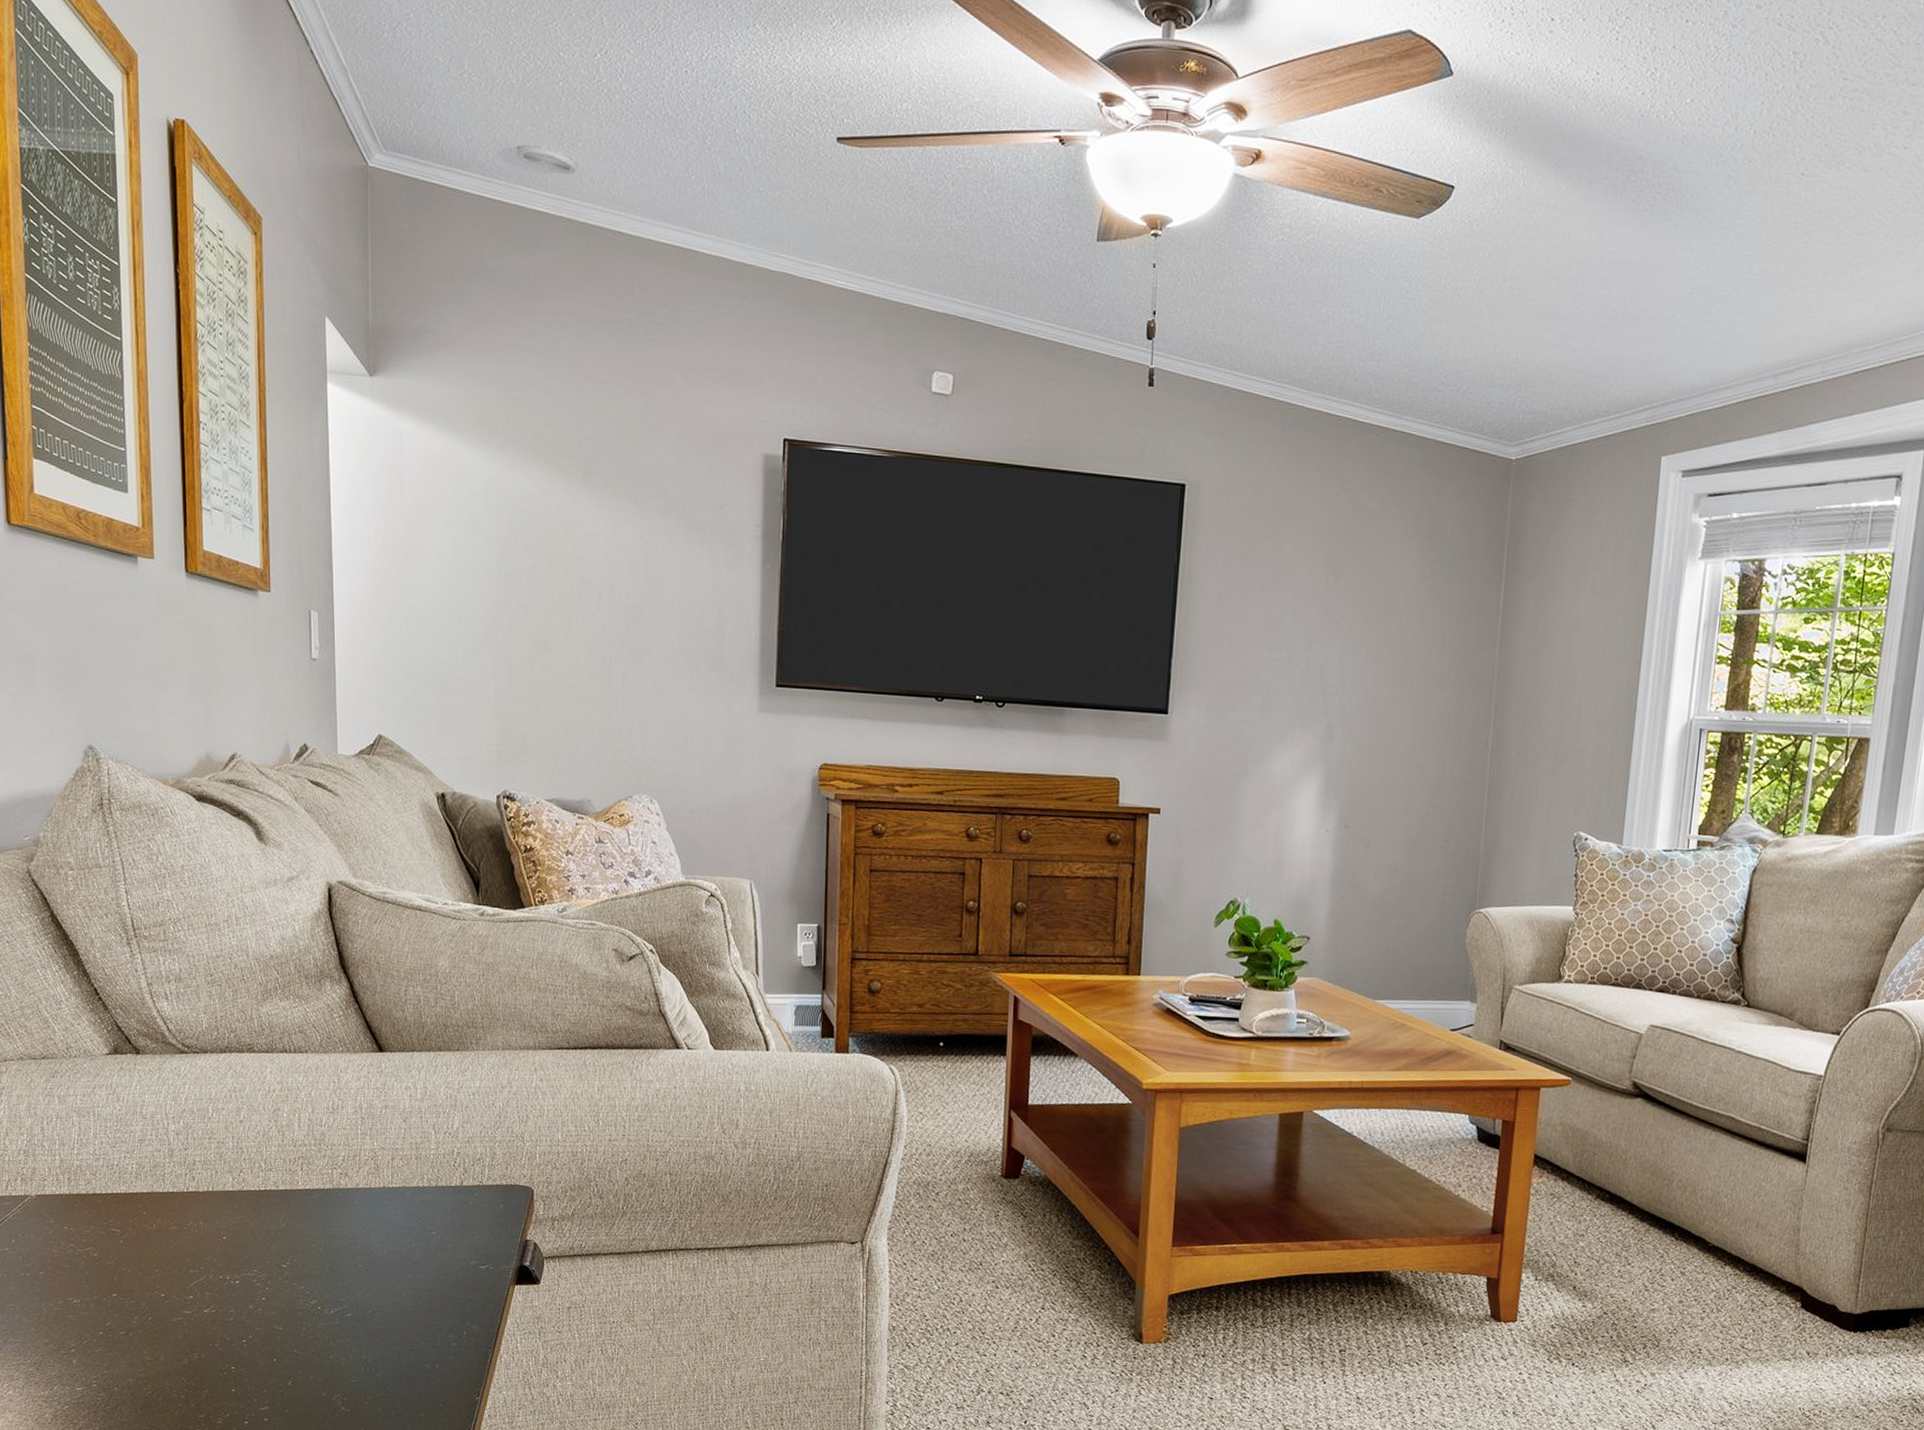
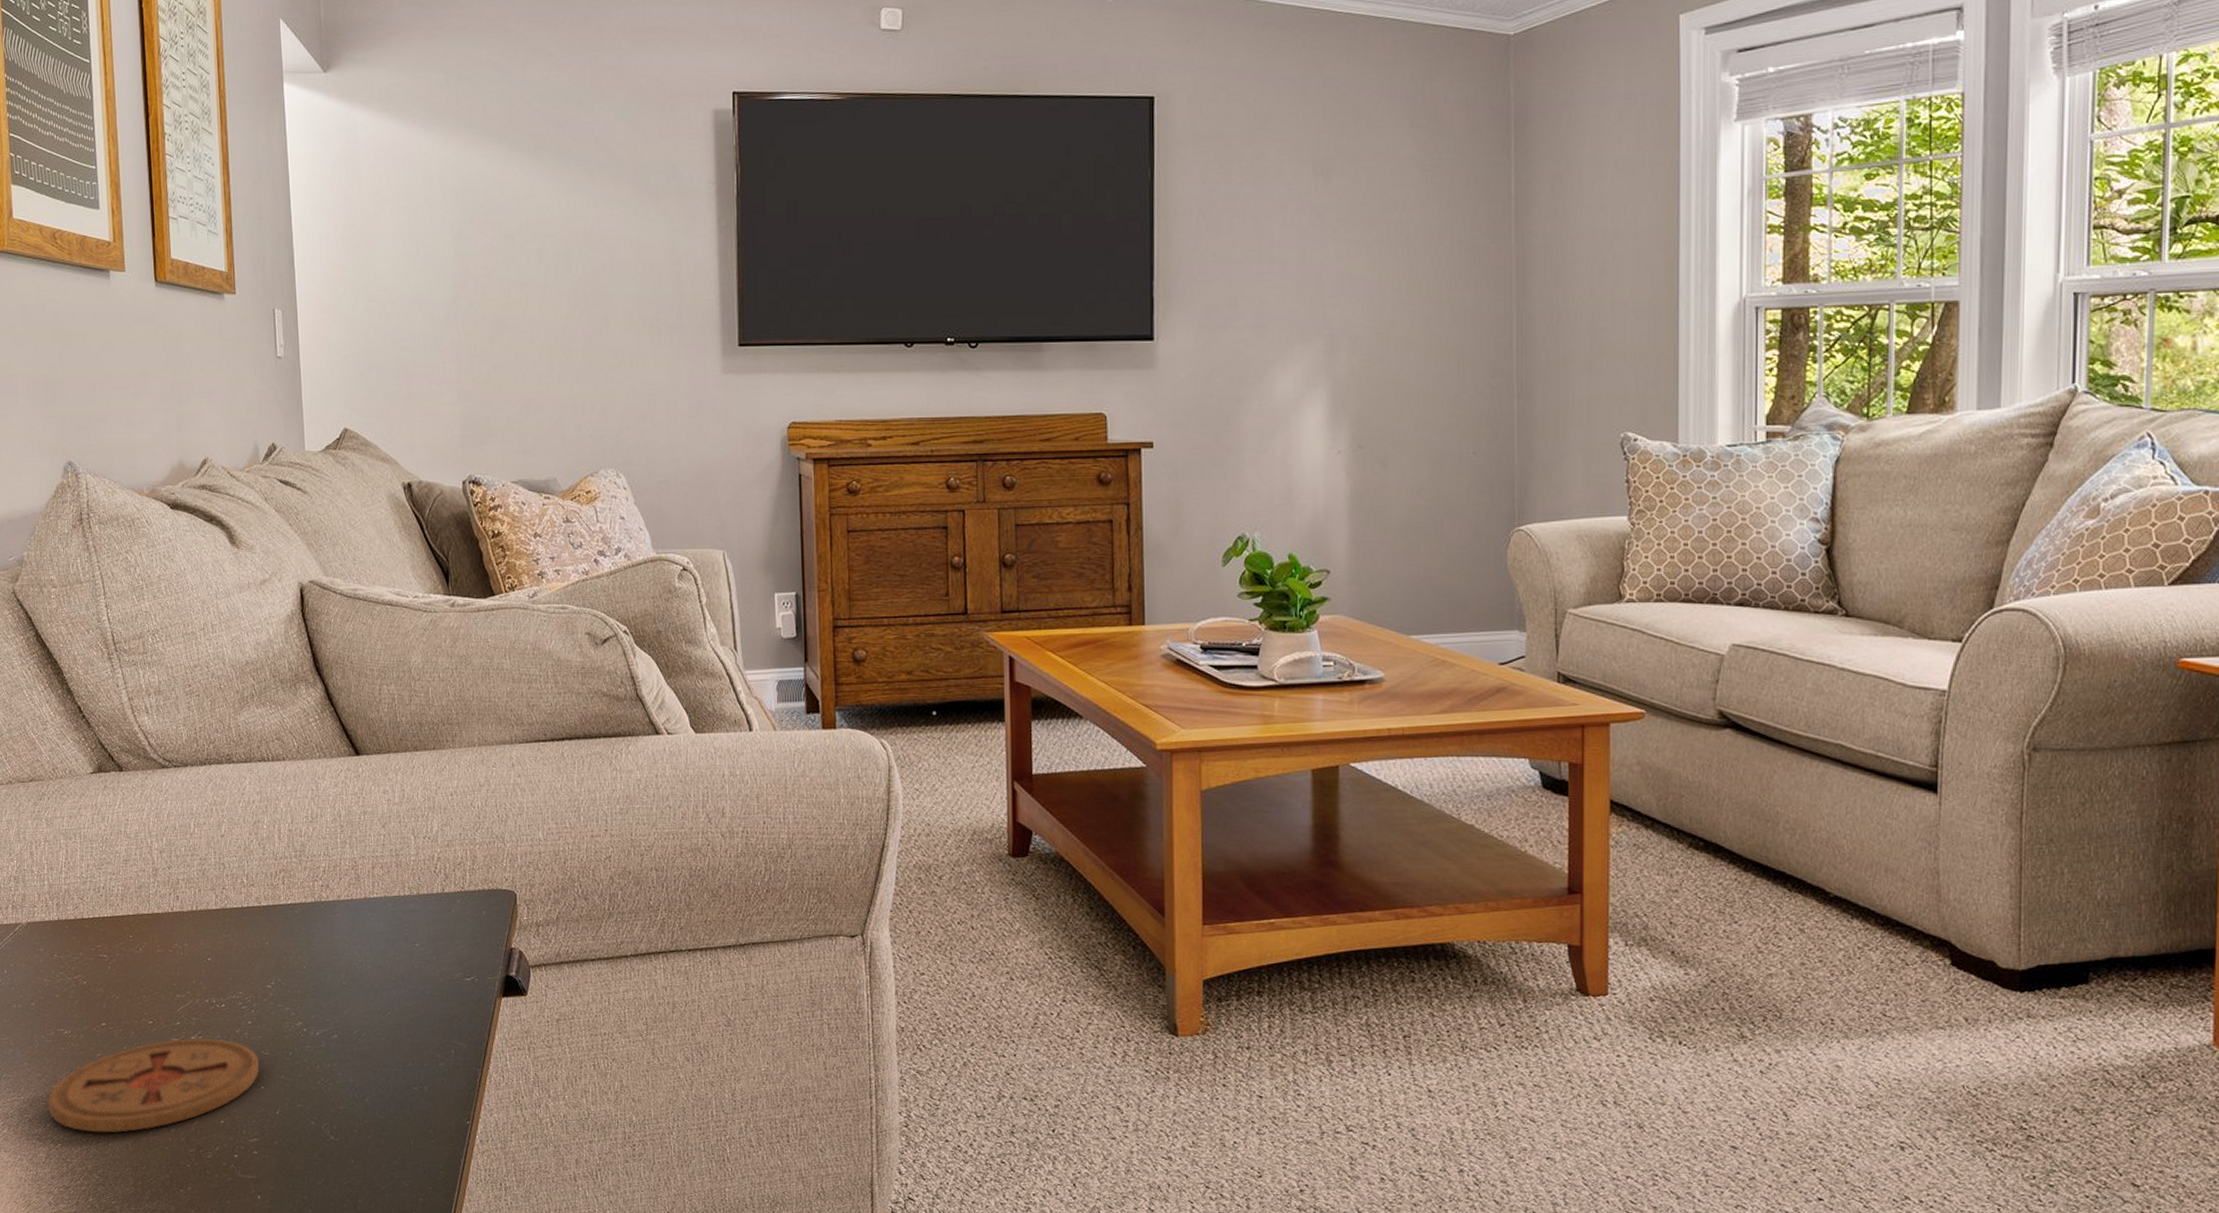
coaster: none [55,1311,273,1398] -> present [48,1038,260,1134]

